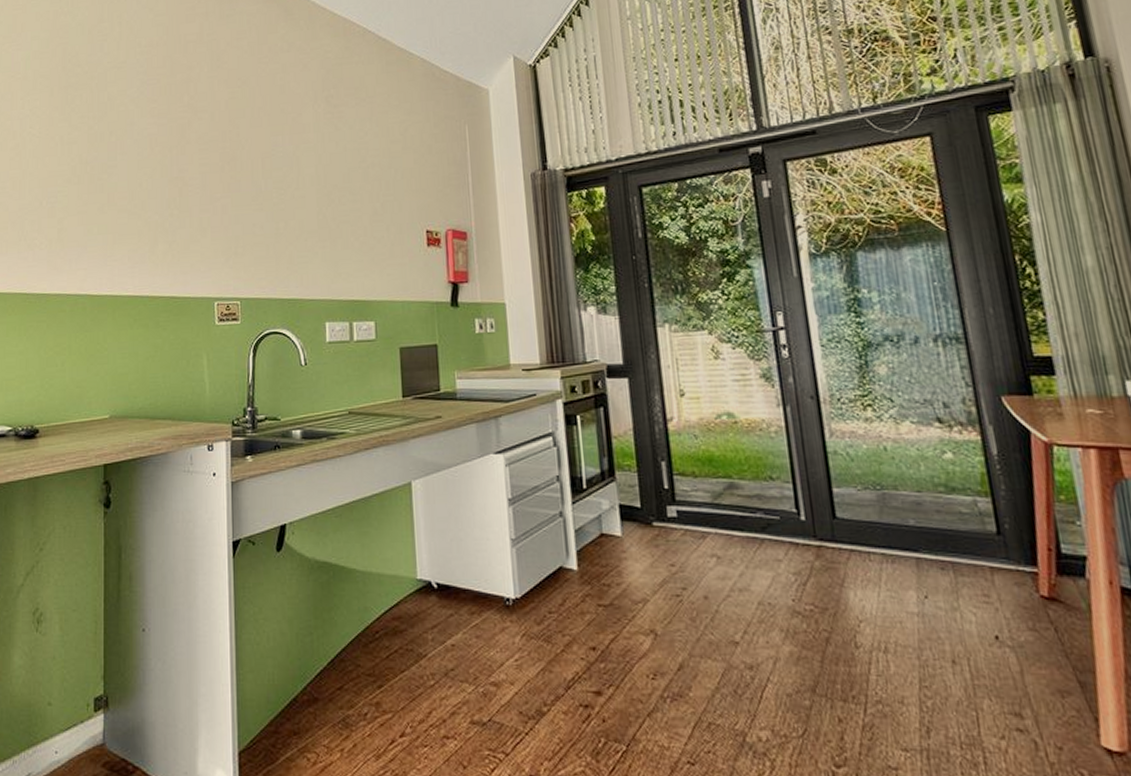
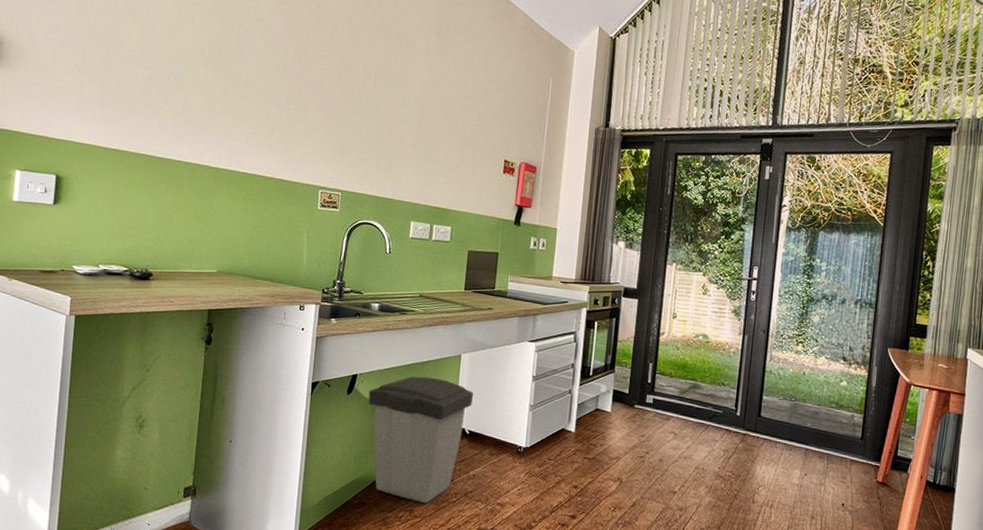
trash can: none [302,516,435,692] -> present [368,376,473,504]

